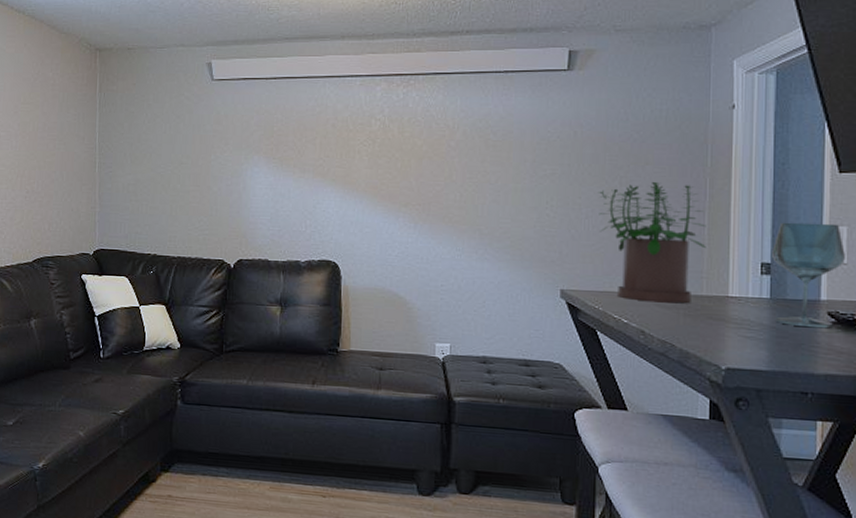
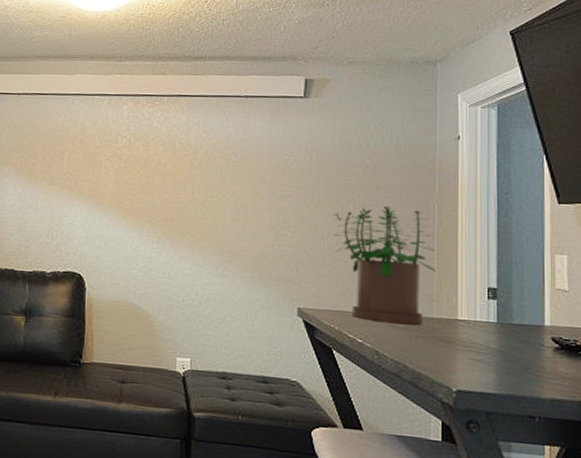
wine glass: present [772,222,845,329] -> none [498,249,566,354]

